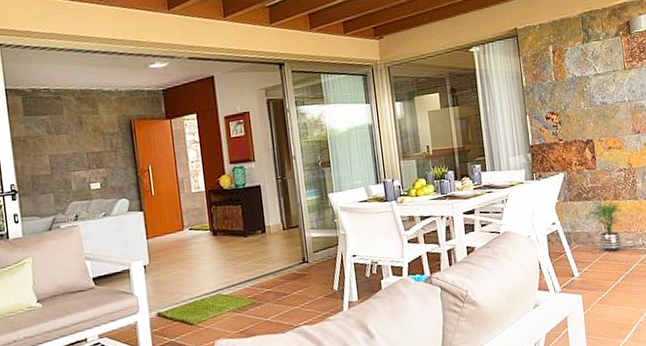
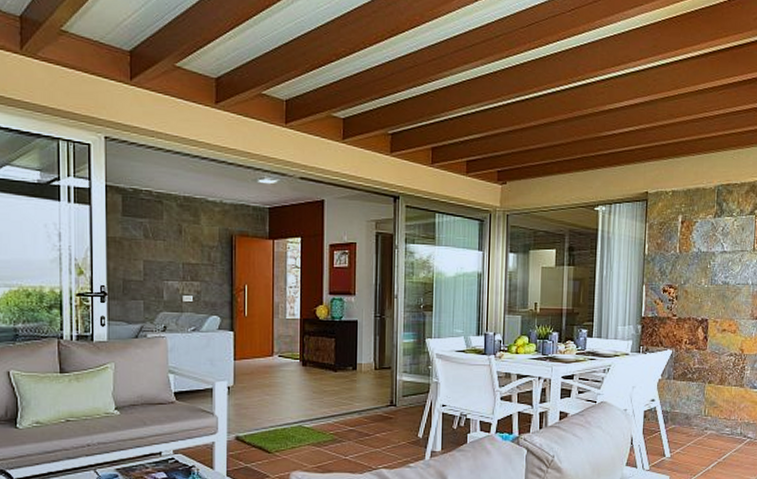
potted plant: present [586,201,624,252] -> none [688,385,727,437]

